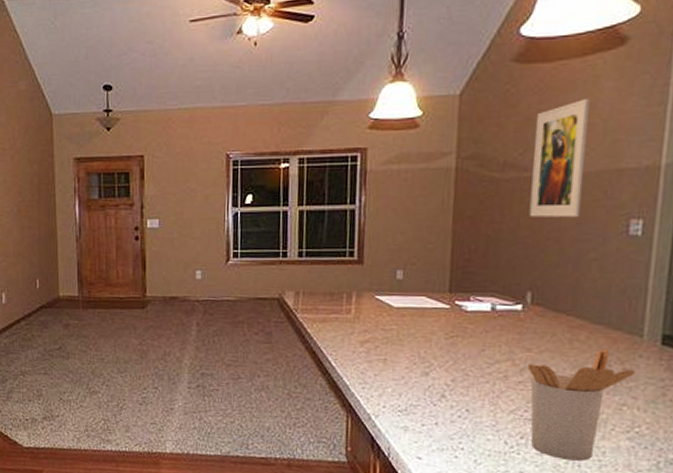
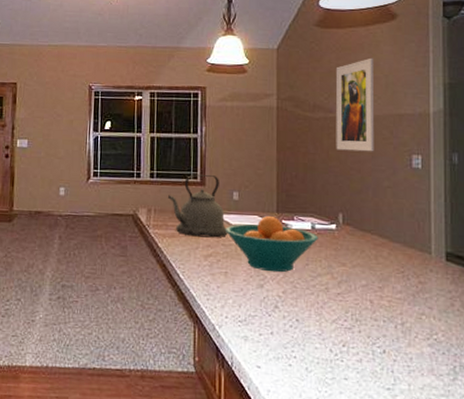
kettle: none [319,252,389,322] -> present [168,174,228,238]
fruit bowl: none [386,296,499,359] -> present [226,215,318,273]
utensil holder: present [527,348,635,461] -> none [343,264,428,367]

